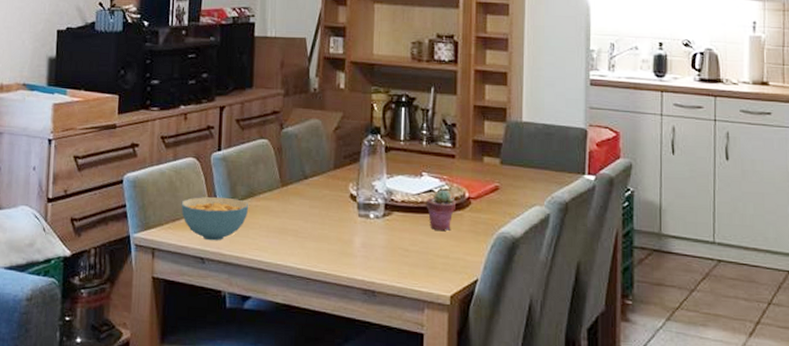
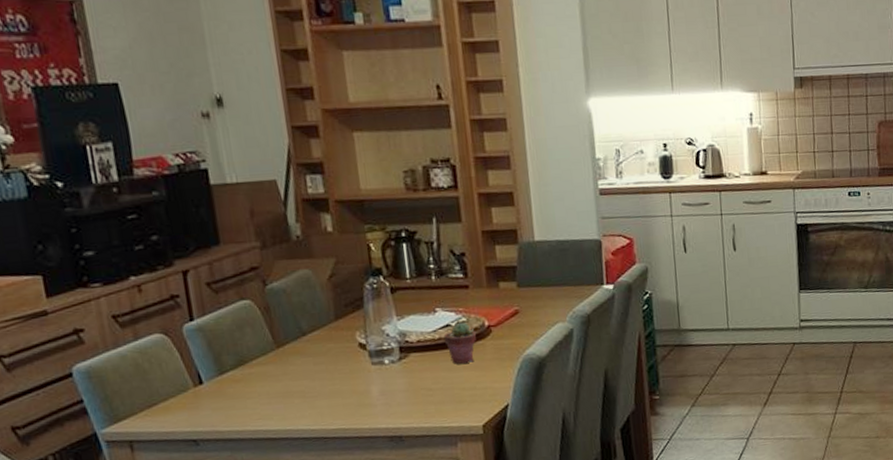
cereal bowl: present [181,196,249,241] -> none [155,370,242,421]

